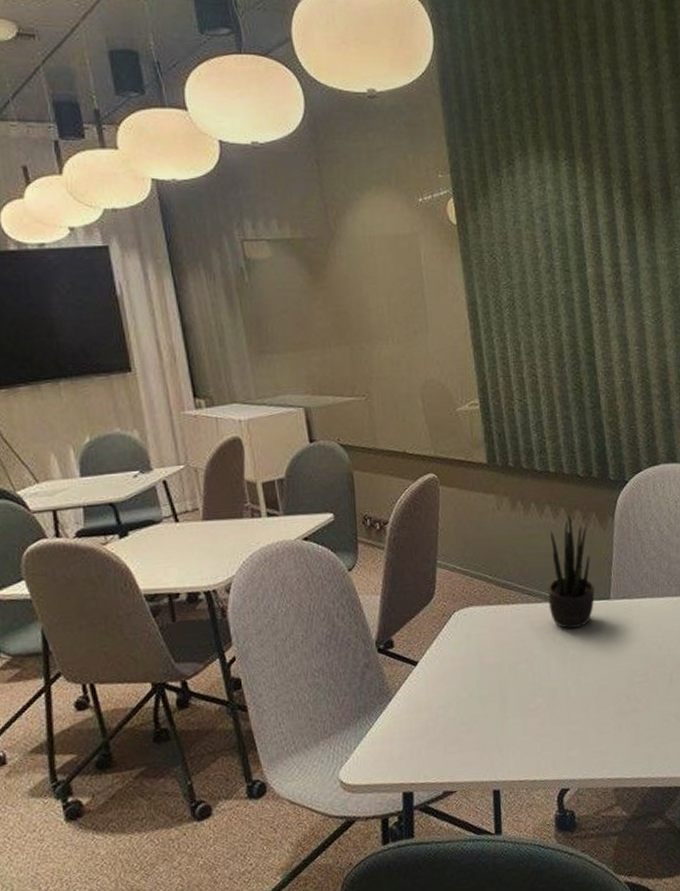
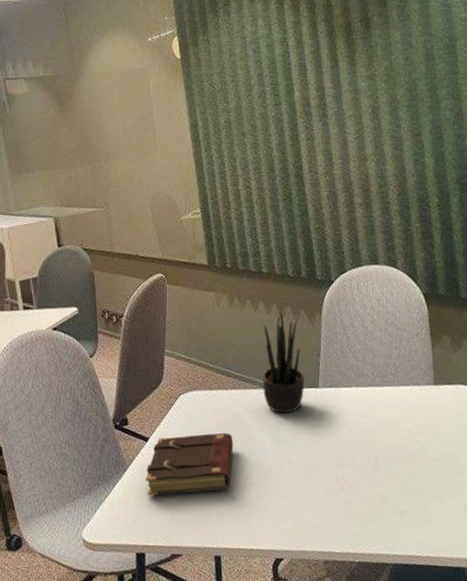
book: none [414,653,515,727] -> present [145,433,234,496]

